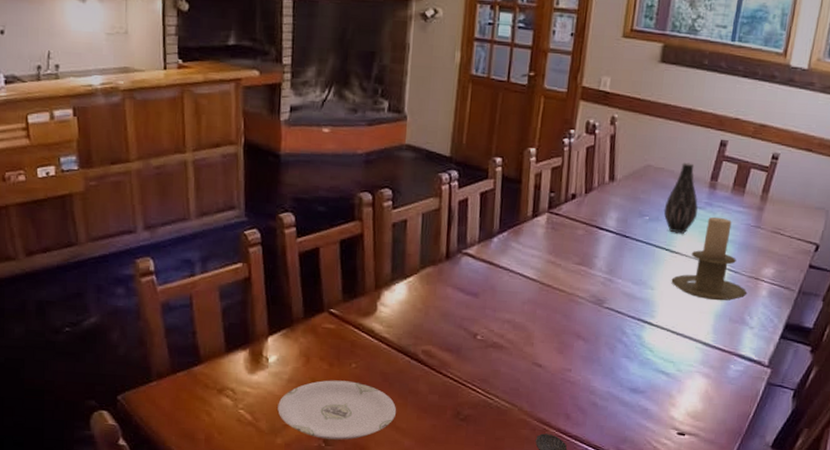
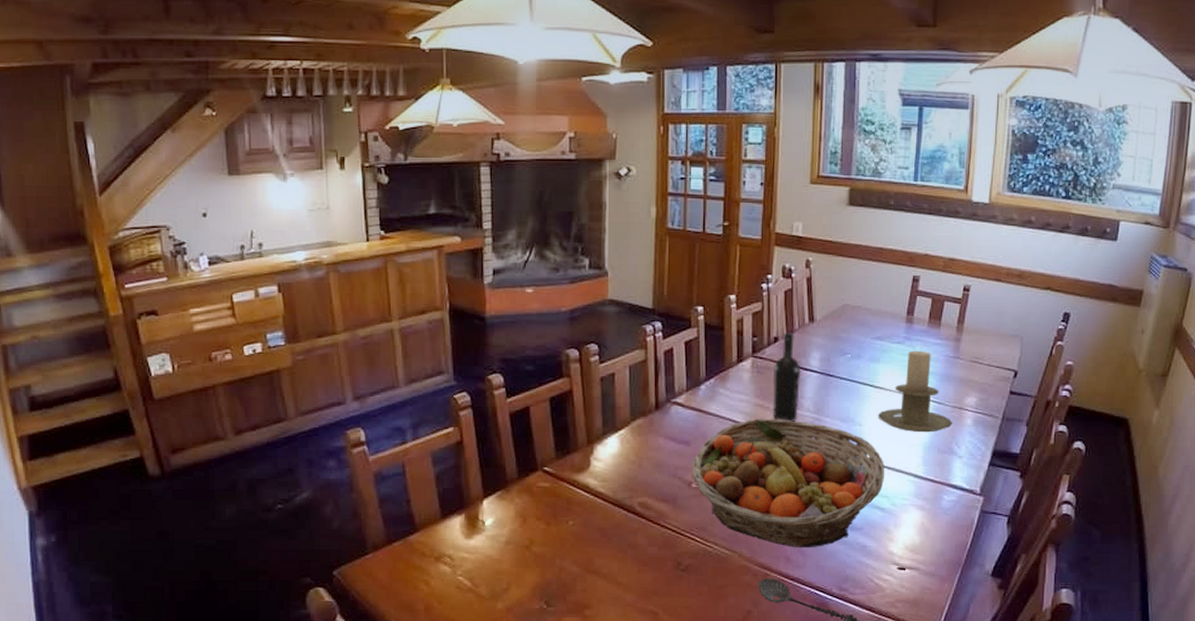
plate: present [277,380,397,440] -> none [497,539,617,600]
fruit basket: none [478,275,673,407] -> present [692,418,884,548]
wine bottle: none [564,190,596,281] -> present [773,332,800,422]
vase: present [663,162,699,234] -> none [864,300,898,369]

